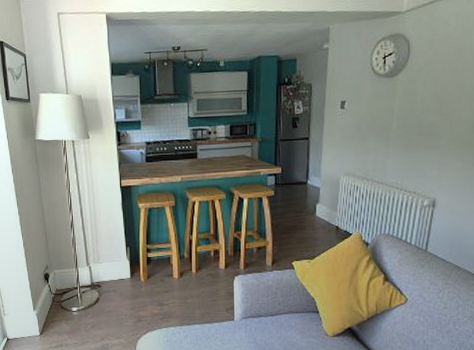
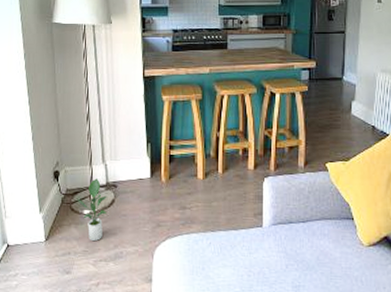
potted plant: none [66,279,93,334] -> present [77,178,107,241]

